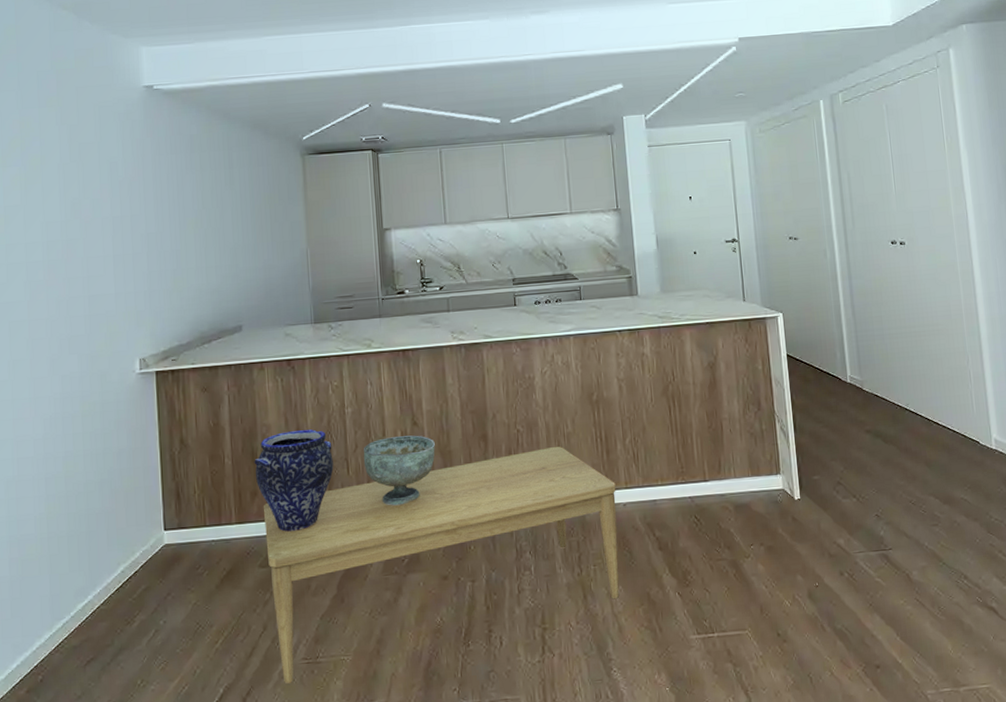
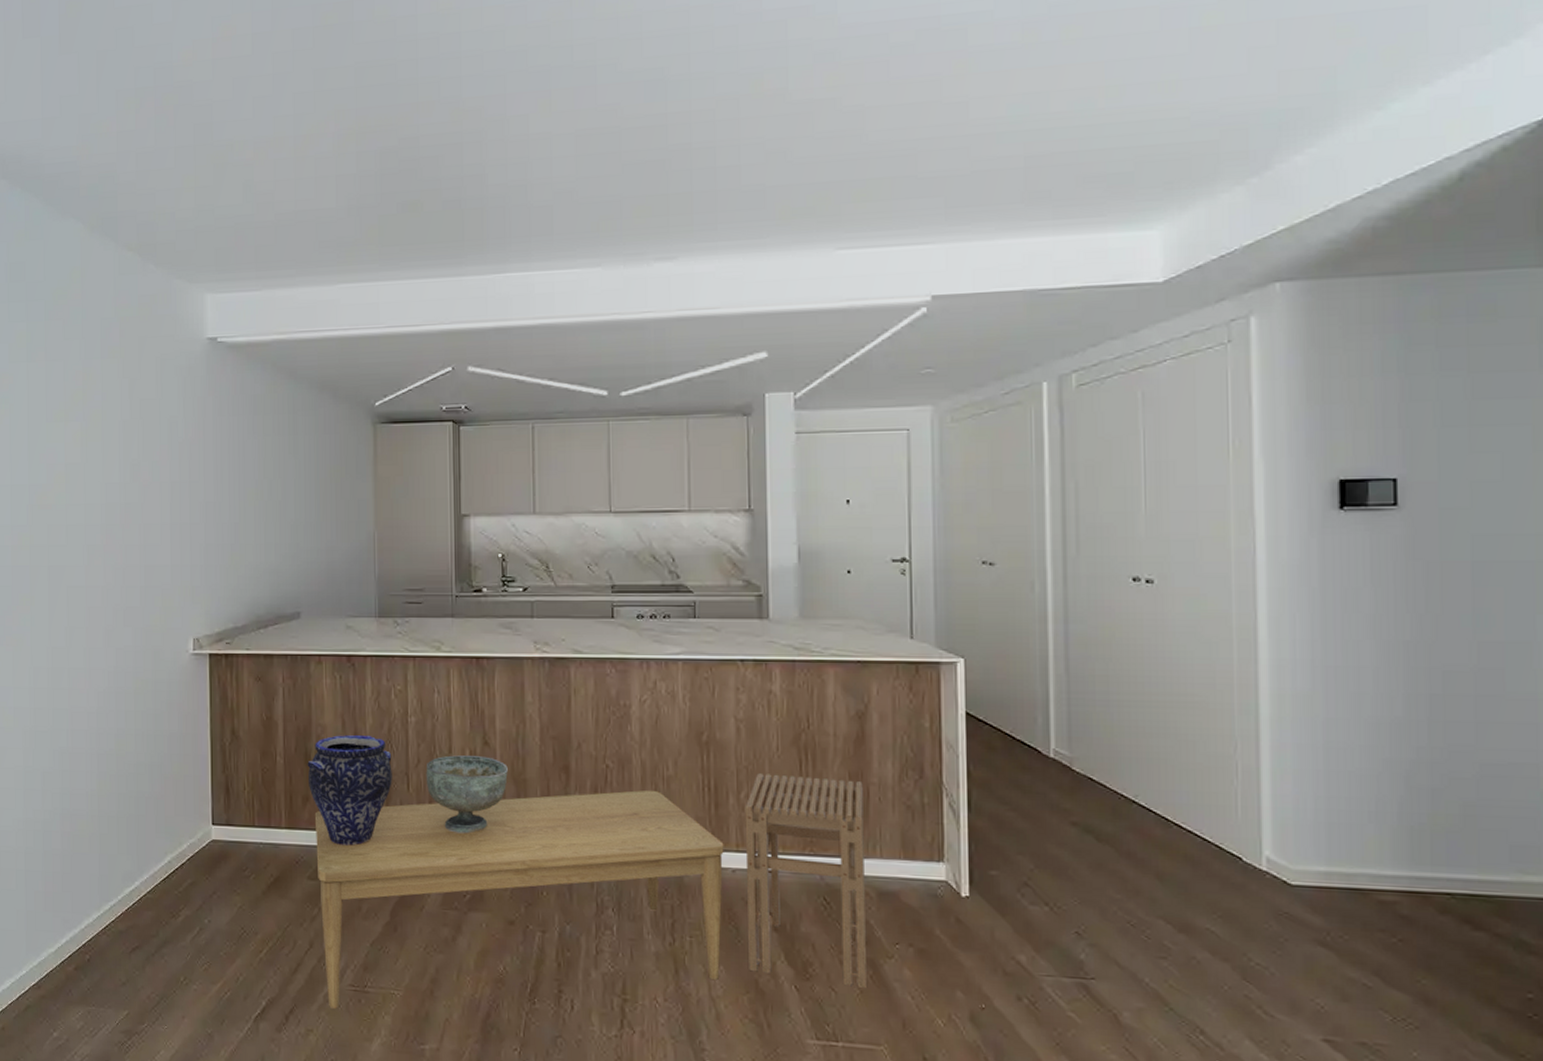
stool: none [629,418,732,587] -> present [744,773,867,989]

